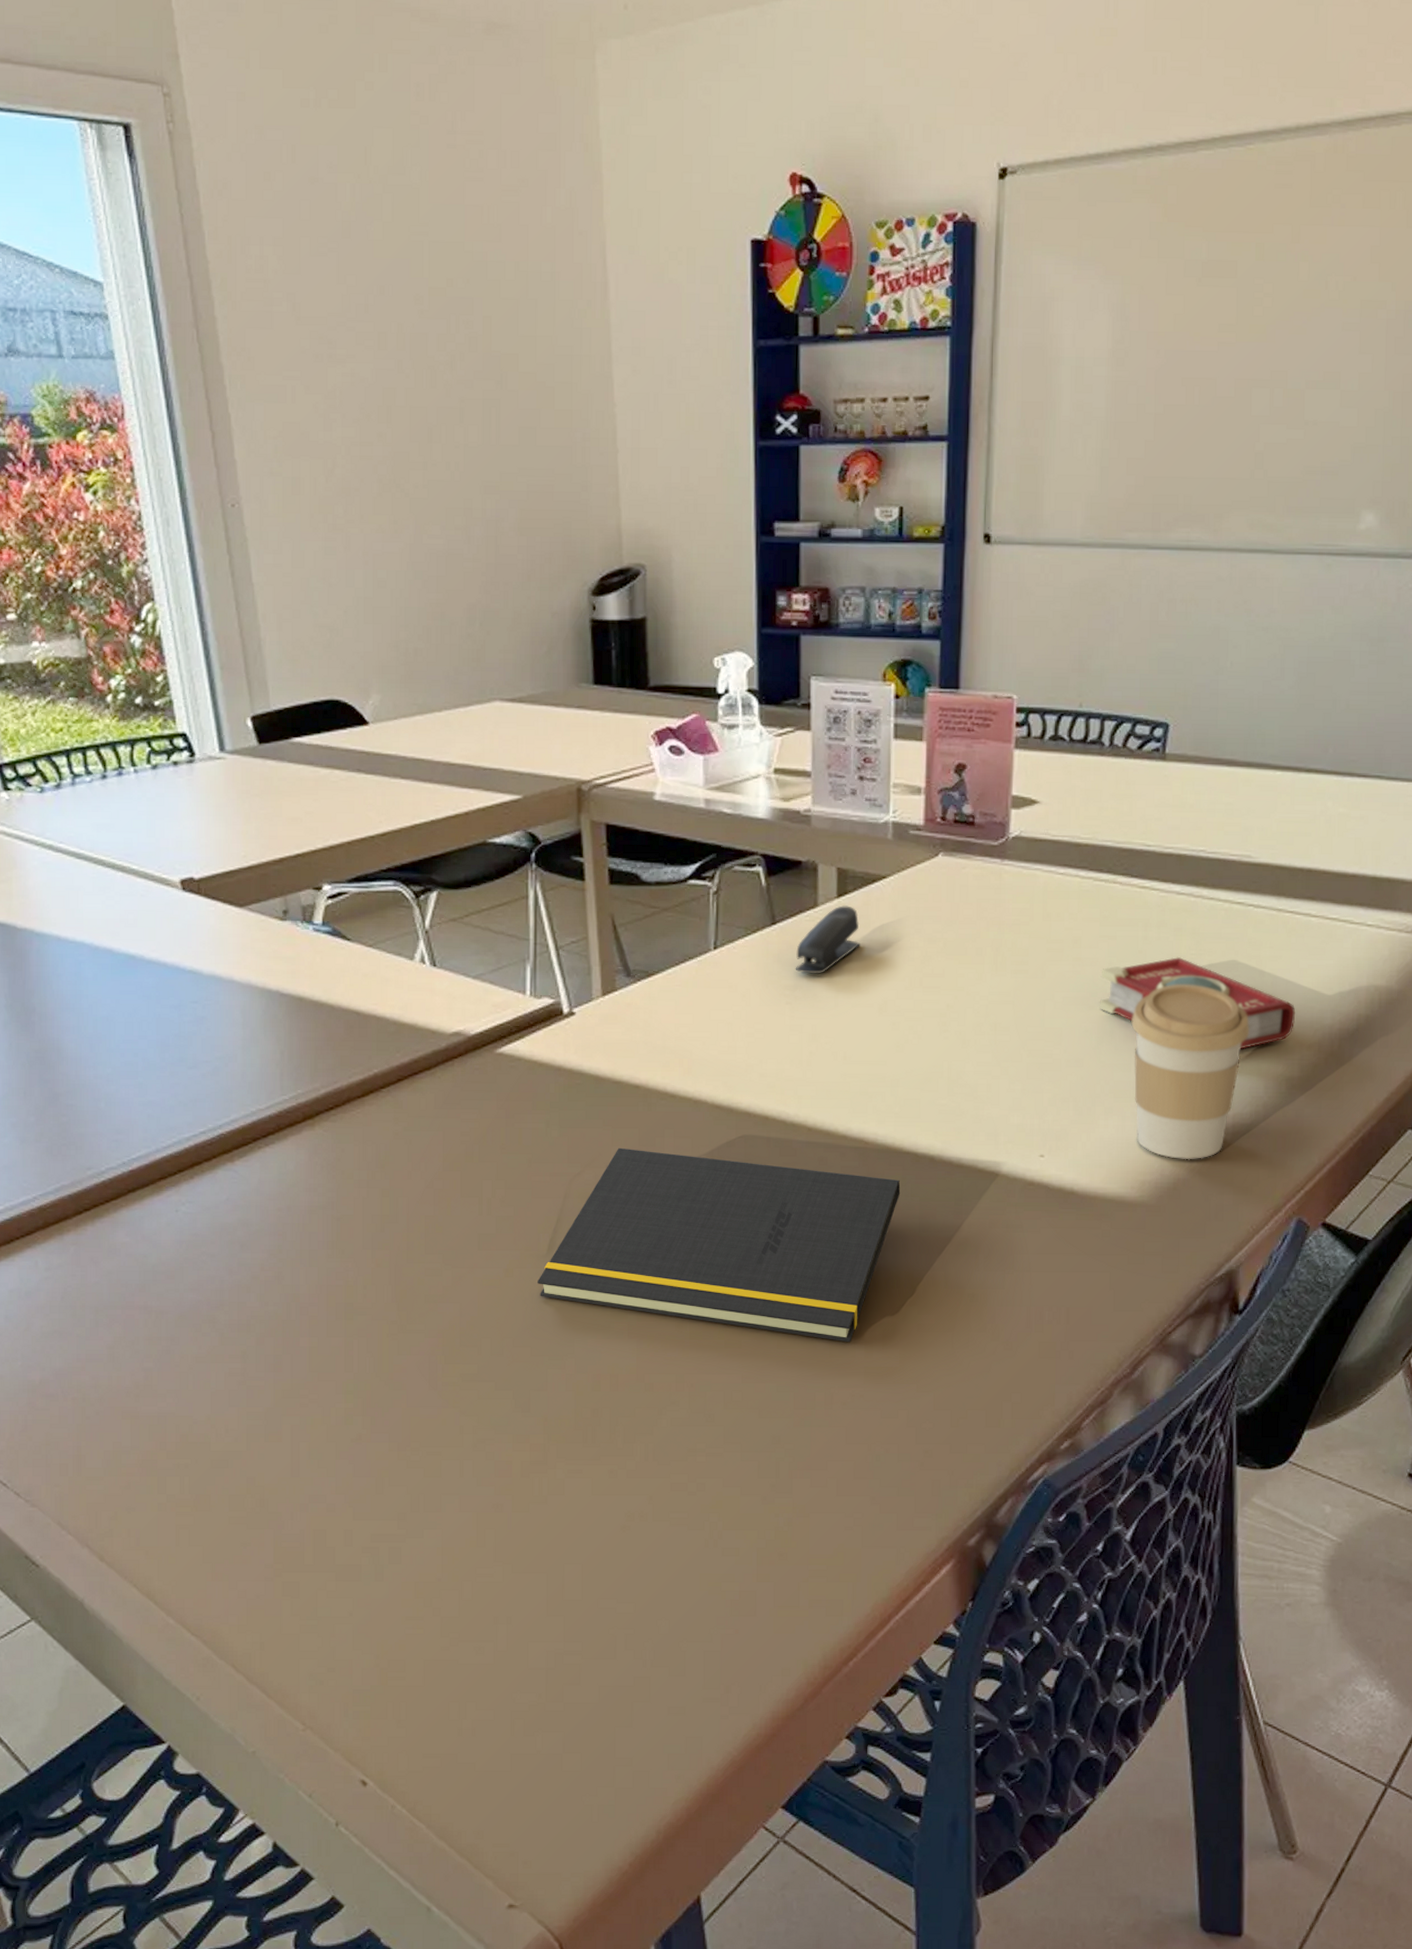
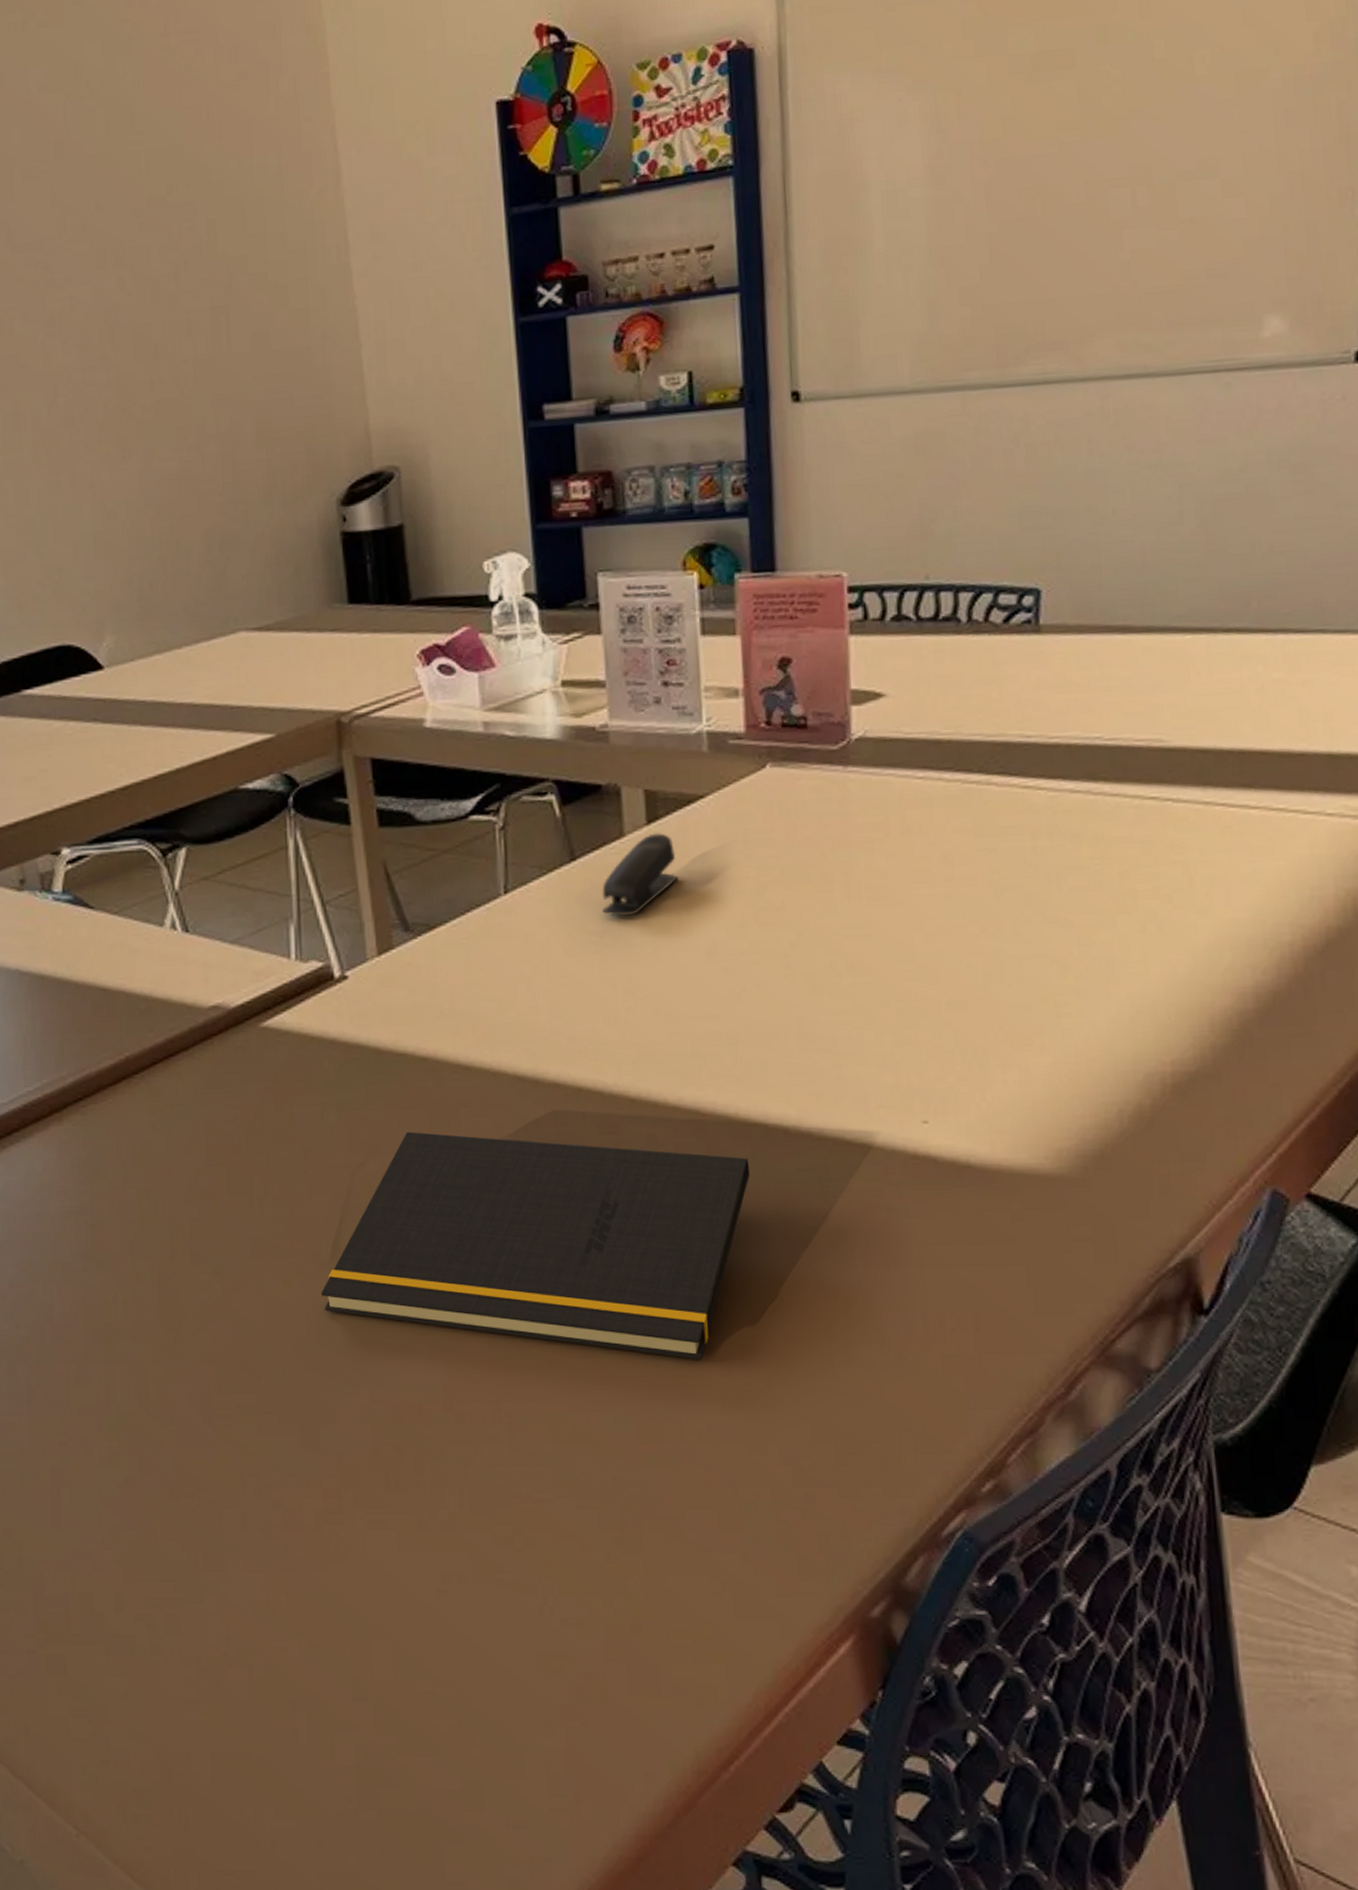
book: present [1099,956,1296,1049] -> none [982,868,1242,978]
coffee cup: present [1131,984,1250,1160] -> none [1025,901,1183,1120]

